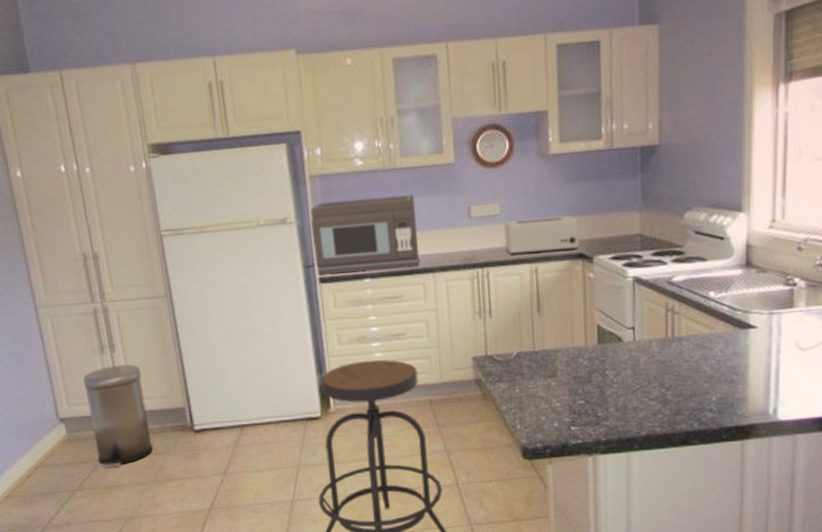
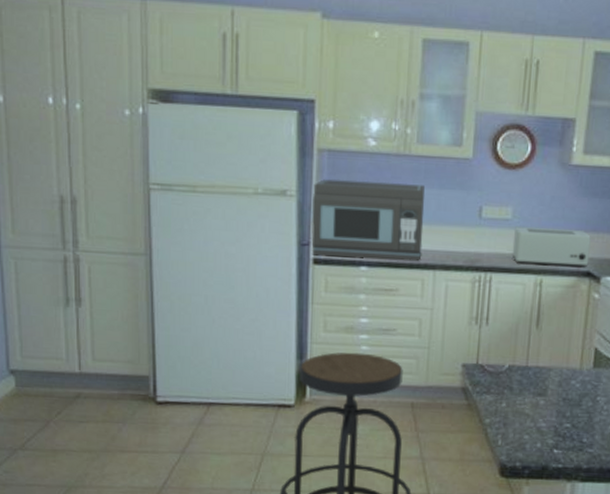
pedal bin: present [83,364,153,467] -> none [42,320,108,430]

